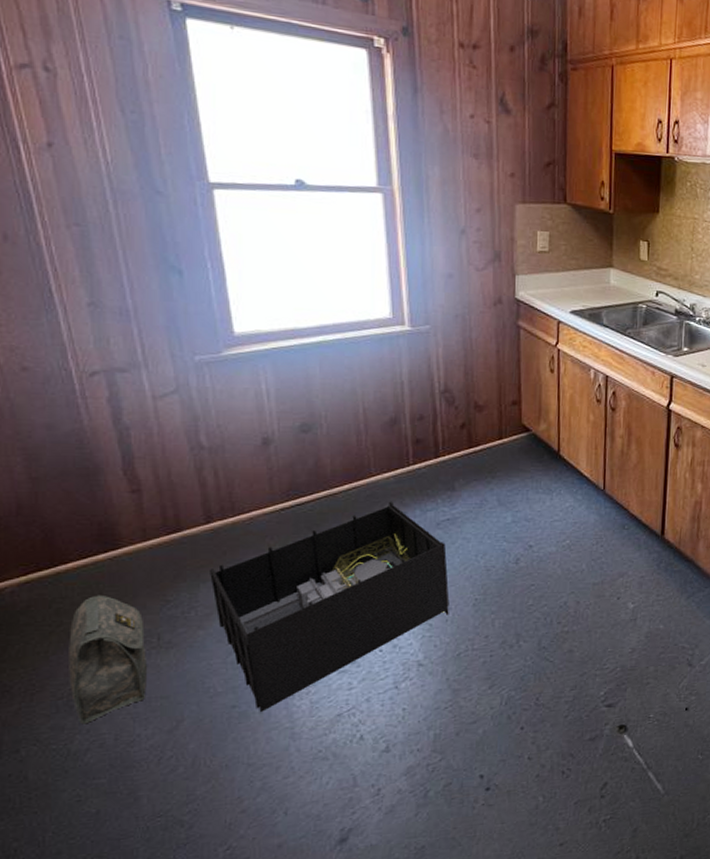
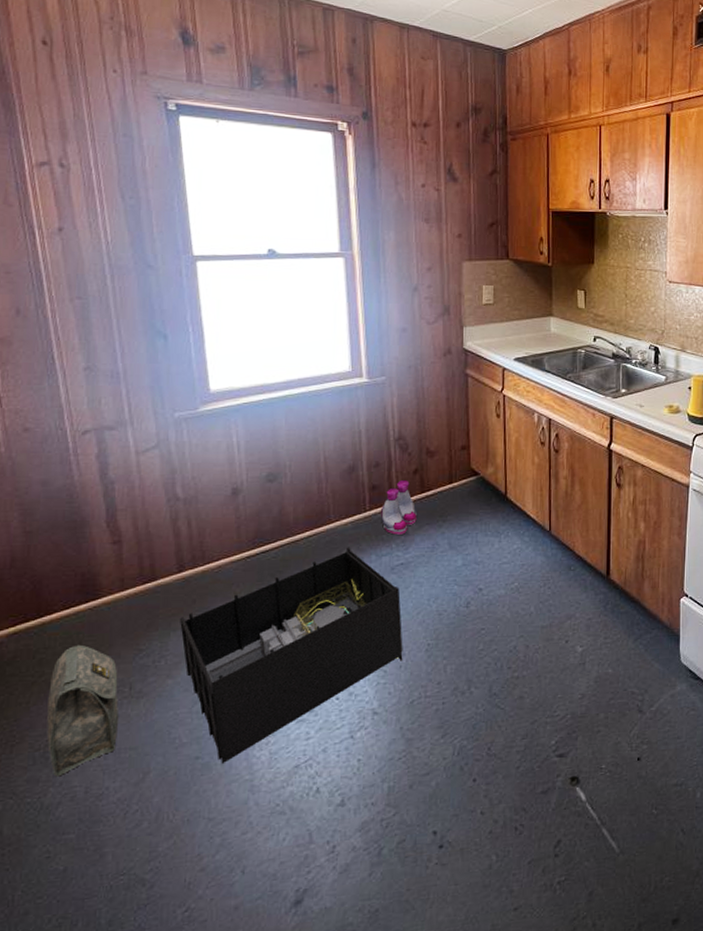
boots: none [424,435,464,490] -> present [380,480,417,535]

